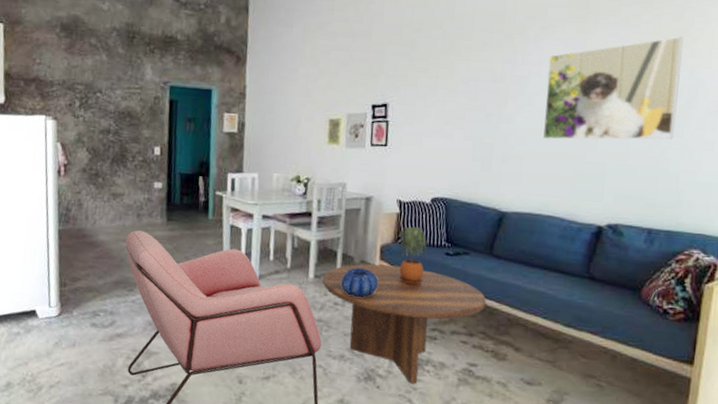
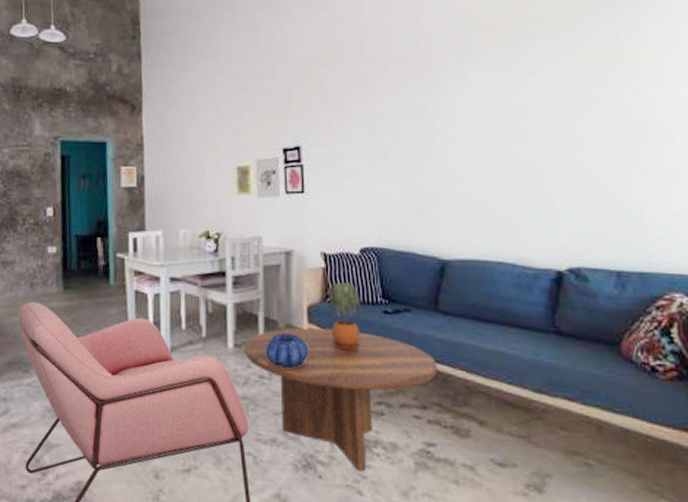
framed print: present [542,36,683,140] -> none [473,55,630,175]

